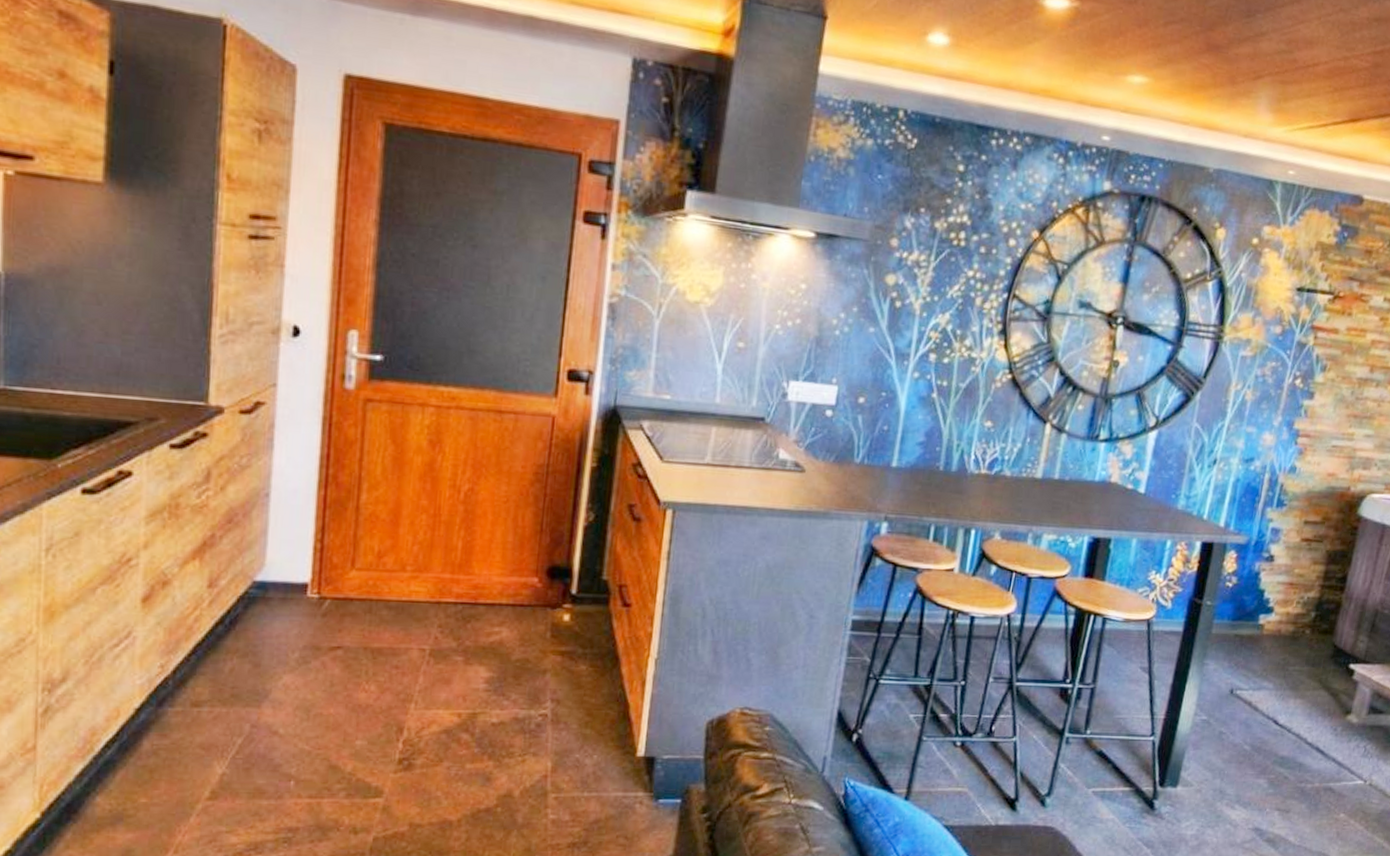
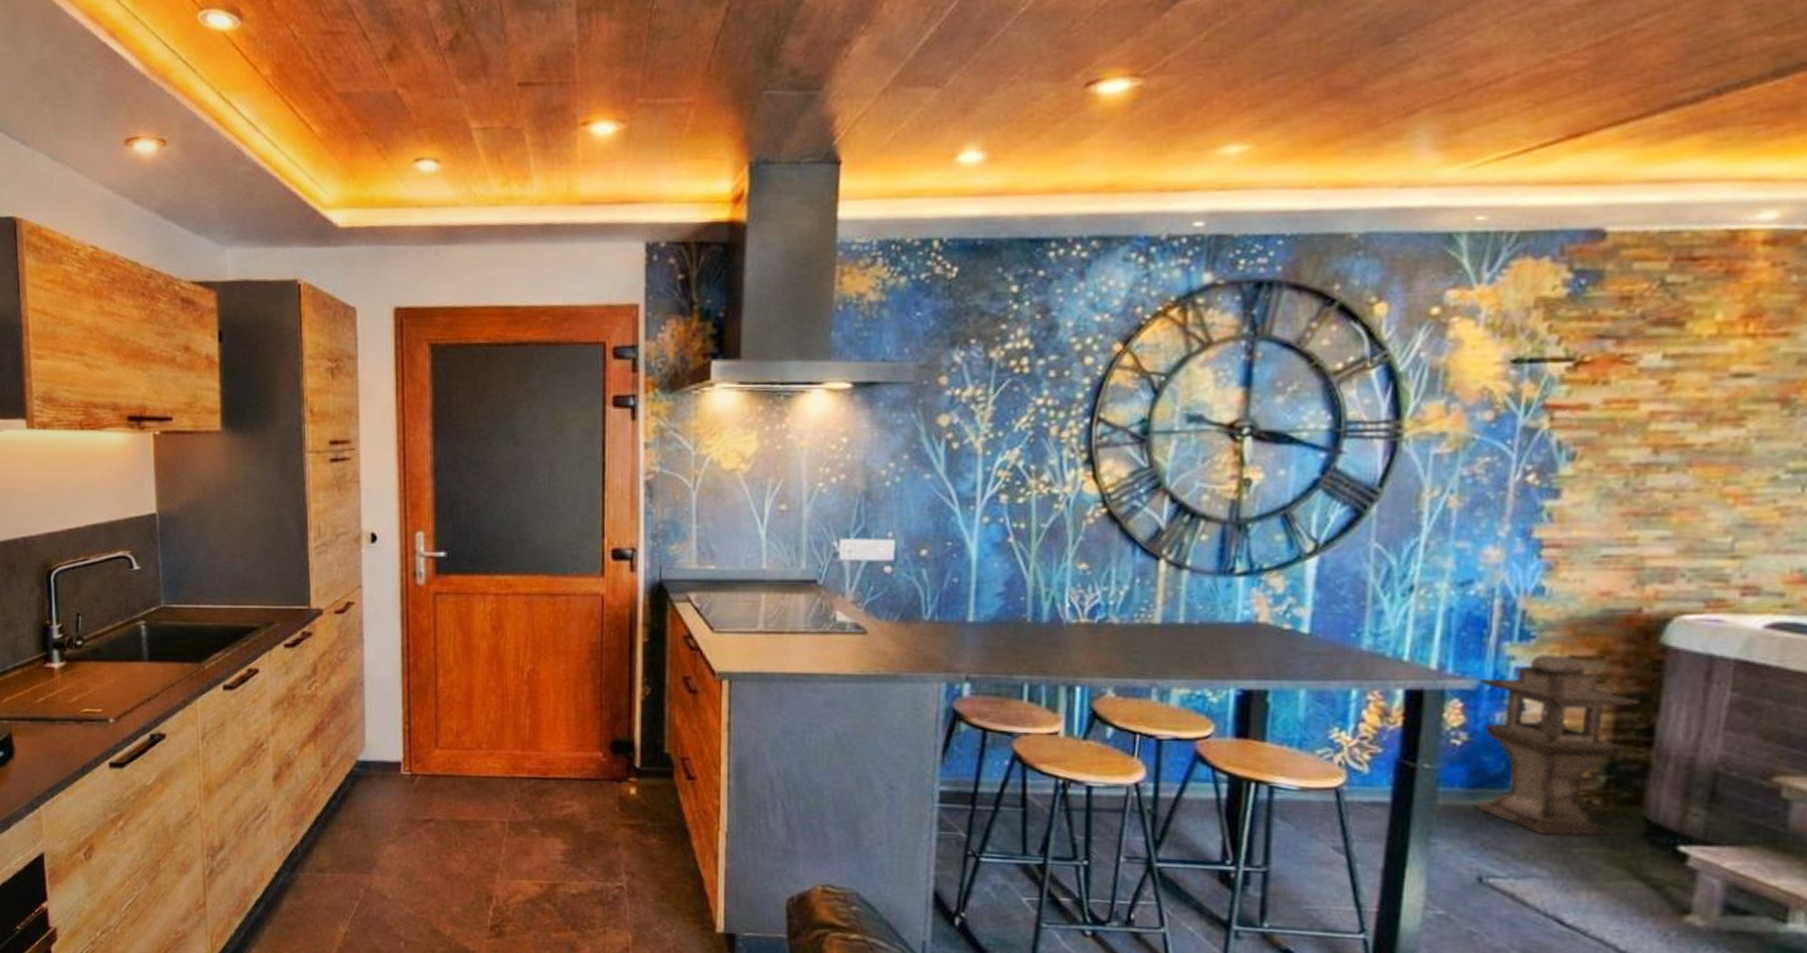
lantern: none [1237,518,1341,658] -> present [1479,653,1639,837]

